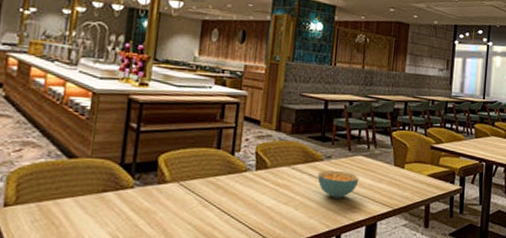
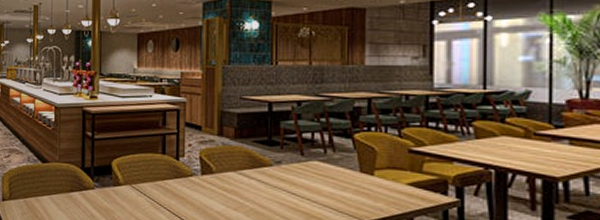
cereal bowl: present [318,170,359,198] -> none [268,175,317,207]

